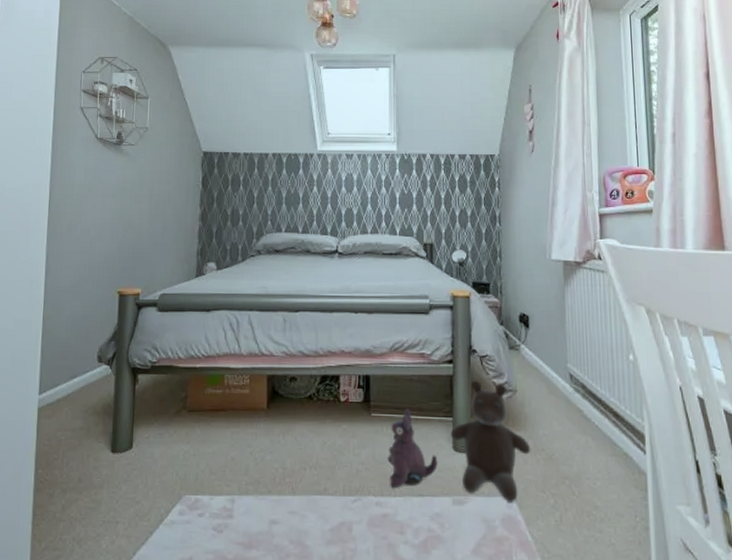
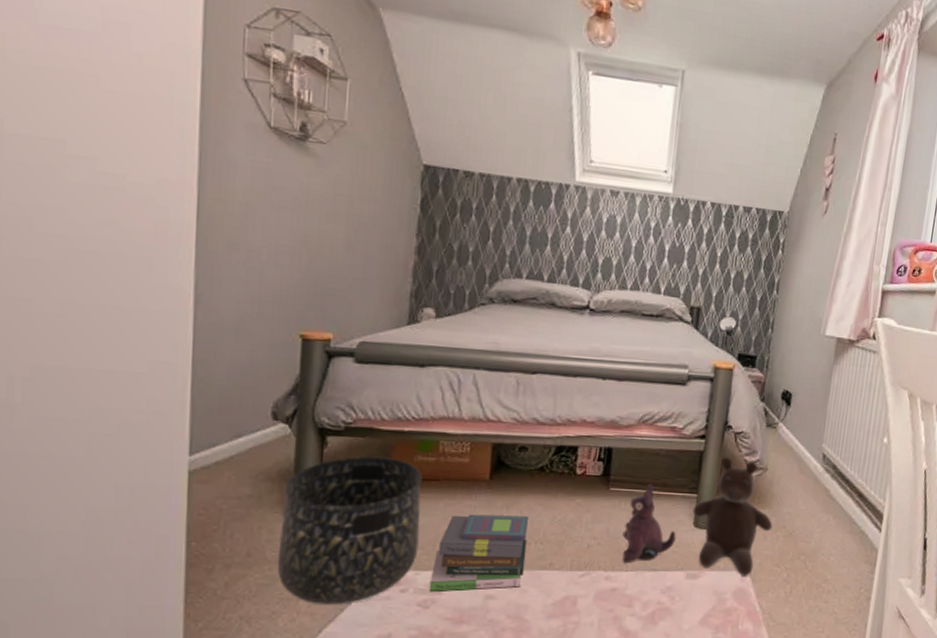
basket: none [101,390,212,528] -> present [277,456,423,605]
books: none [222,441,303,517] -> present [429,514,529,593]

